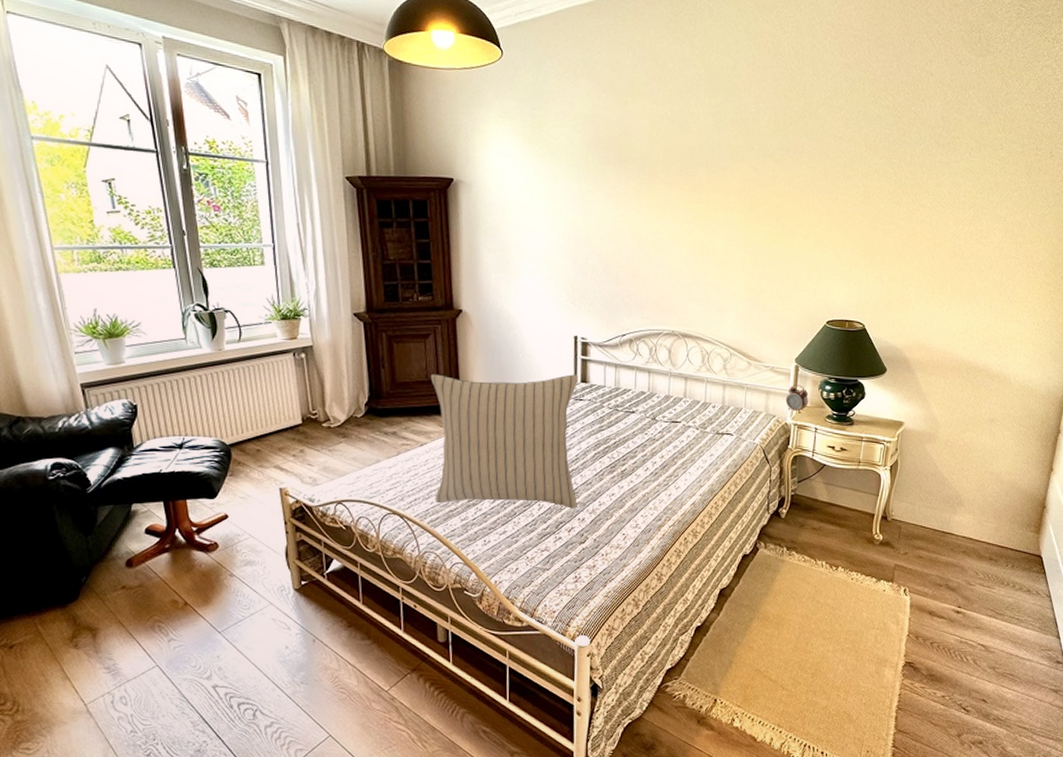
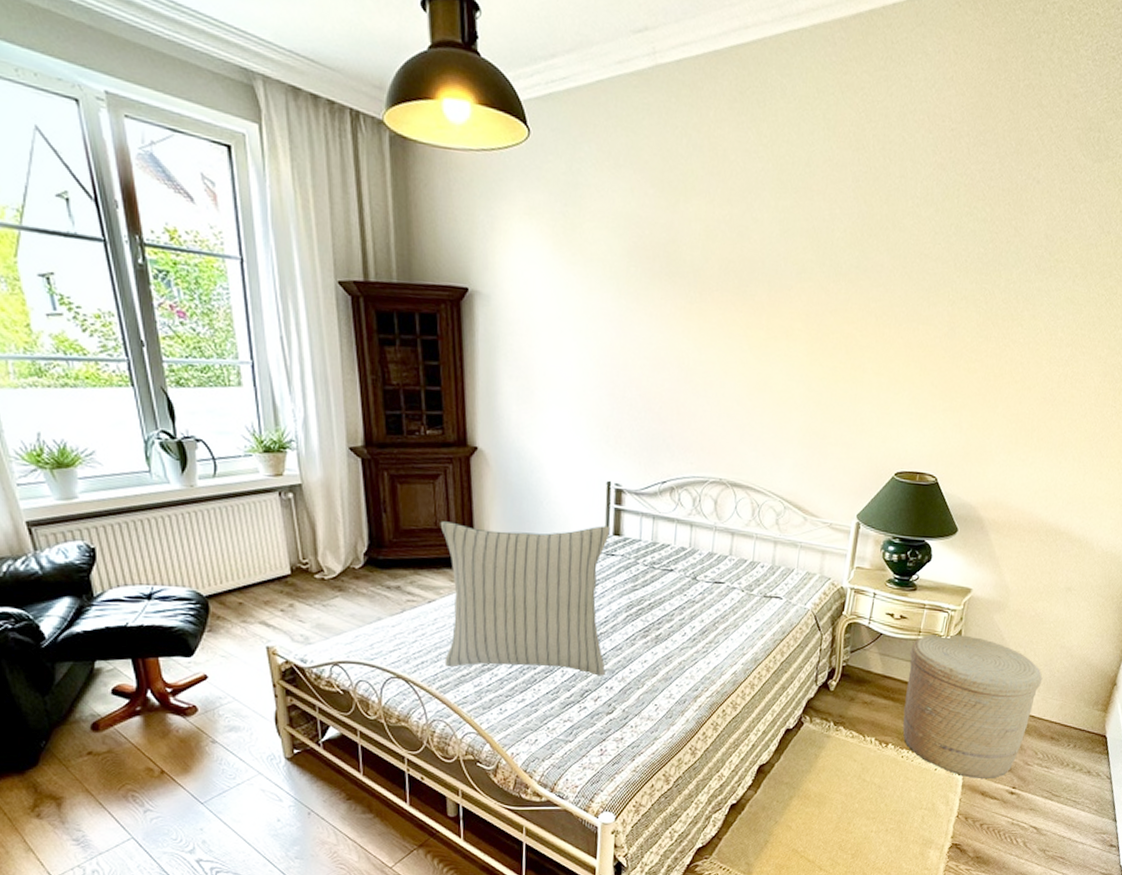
alarm clock: present [785,385,809,413] -> none [843,544,869,576]
woven basket: none [850,463,976,598] -> present [902,633,1043,779]

